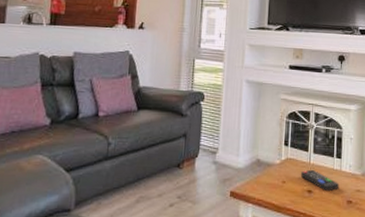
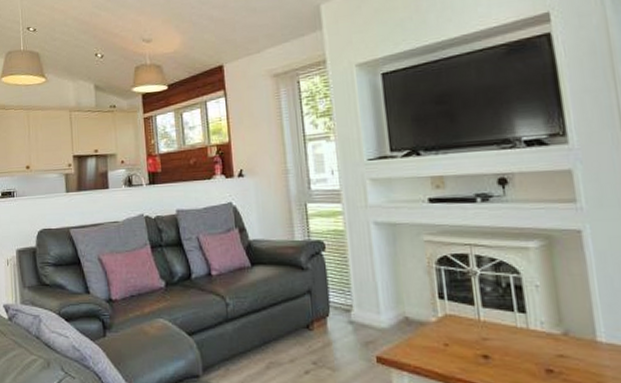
remote control: present [300,169,339,192] -> none [468,328,530,357]

